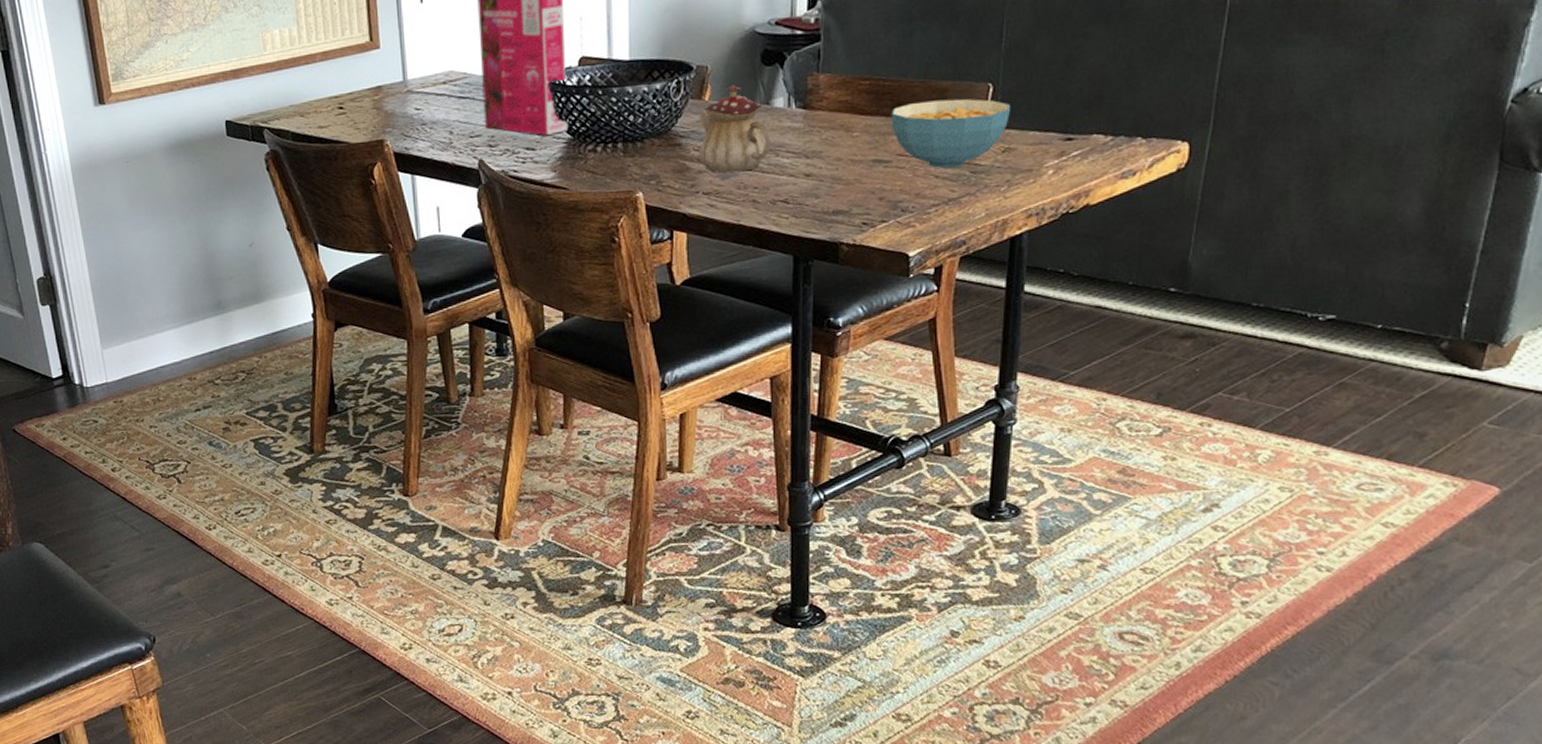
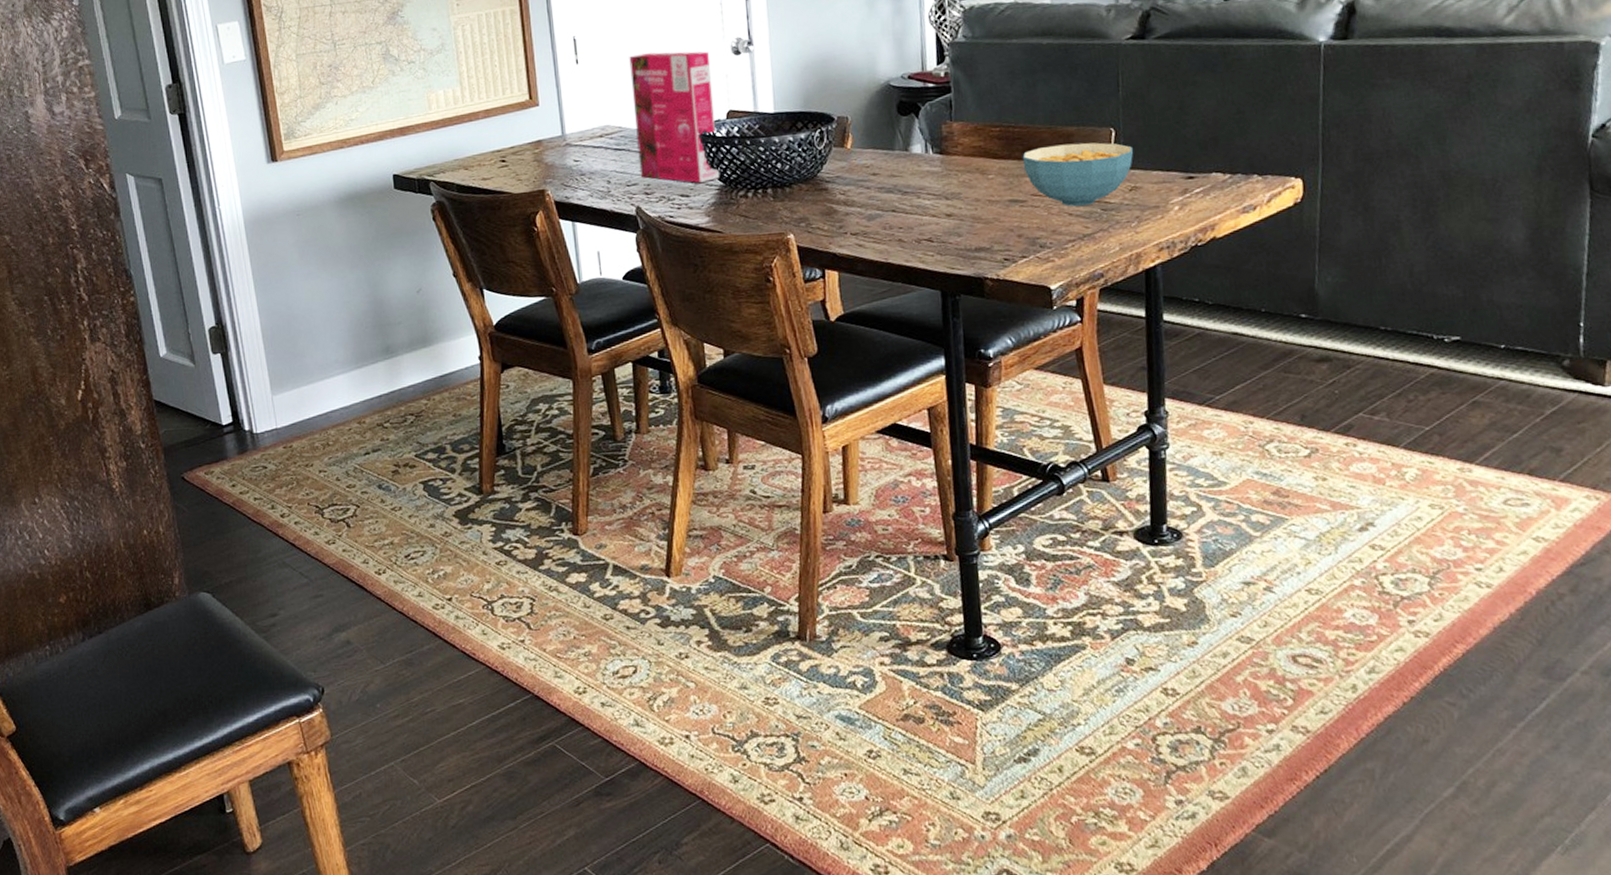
teapot: present [698,85,771,173] -> none [842,133,912,215]

